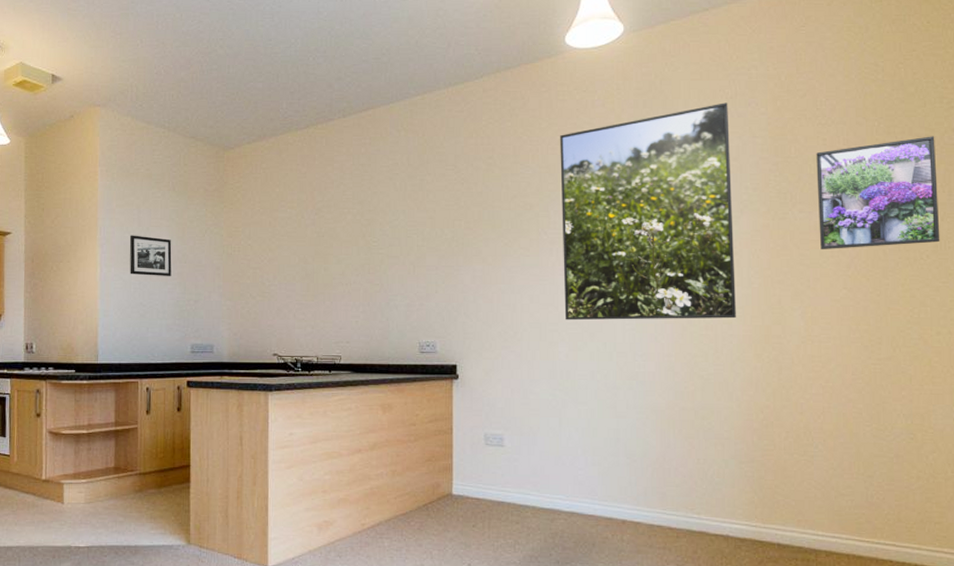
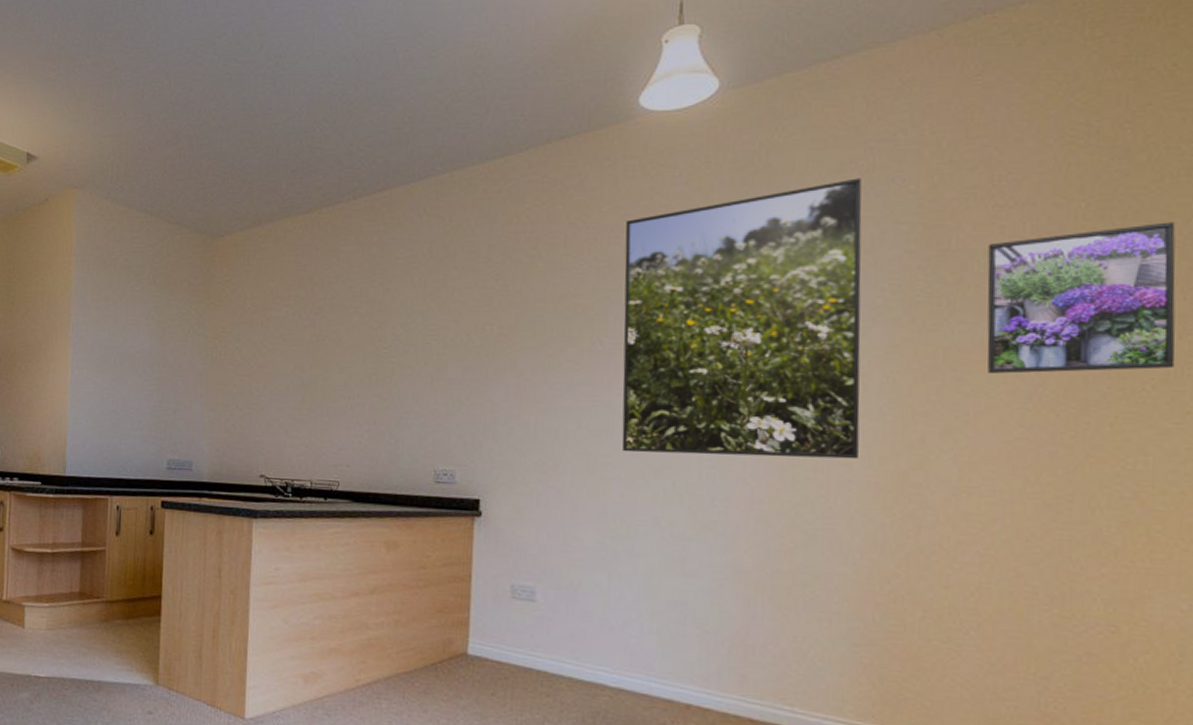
picture frame: present [129,235,172,277] -> none [103,333,150,383]

